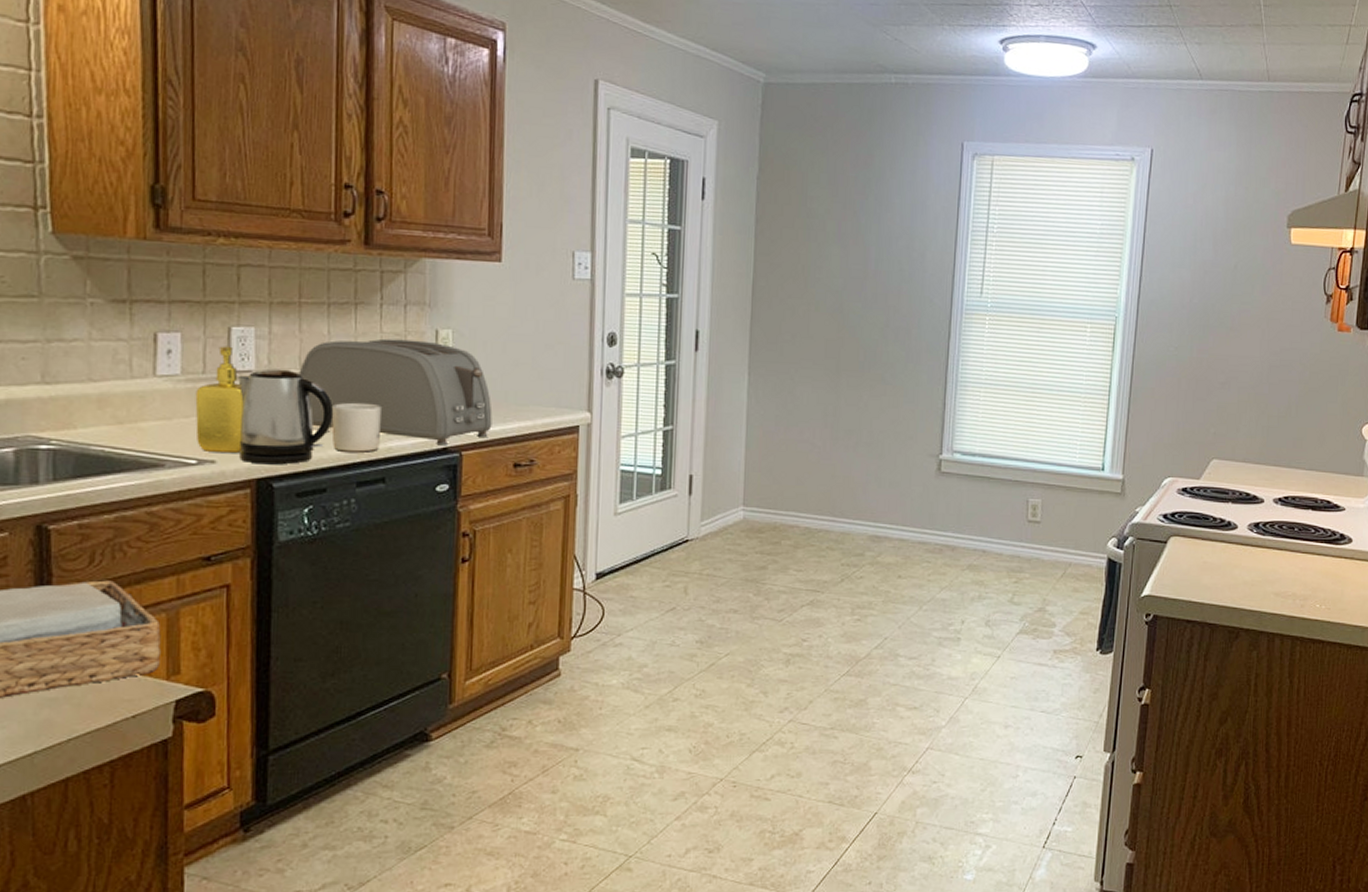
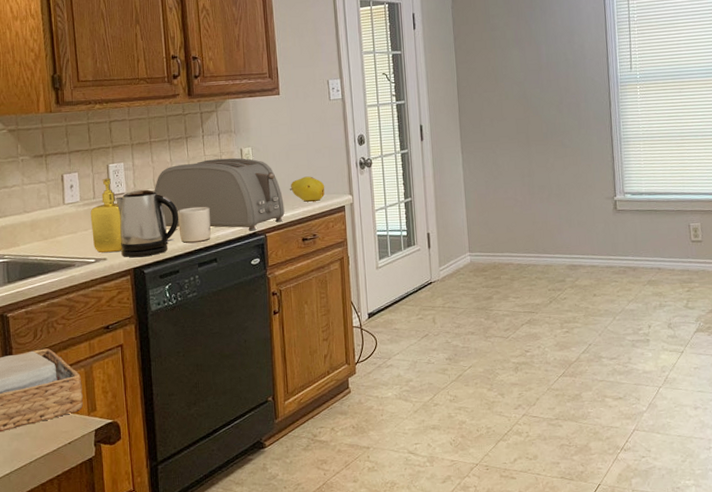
fruit: none [501,379,554,415] -> present [289,176,325,202]

